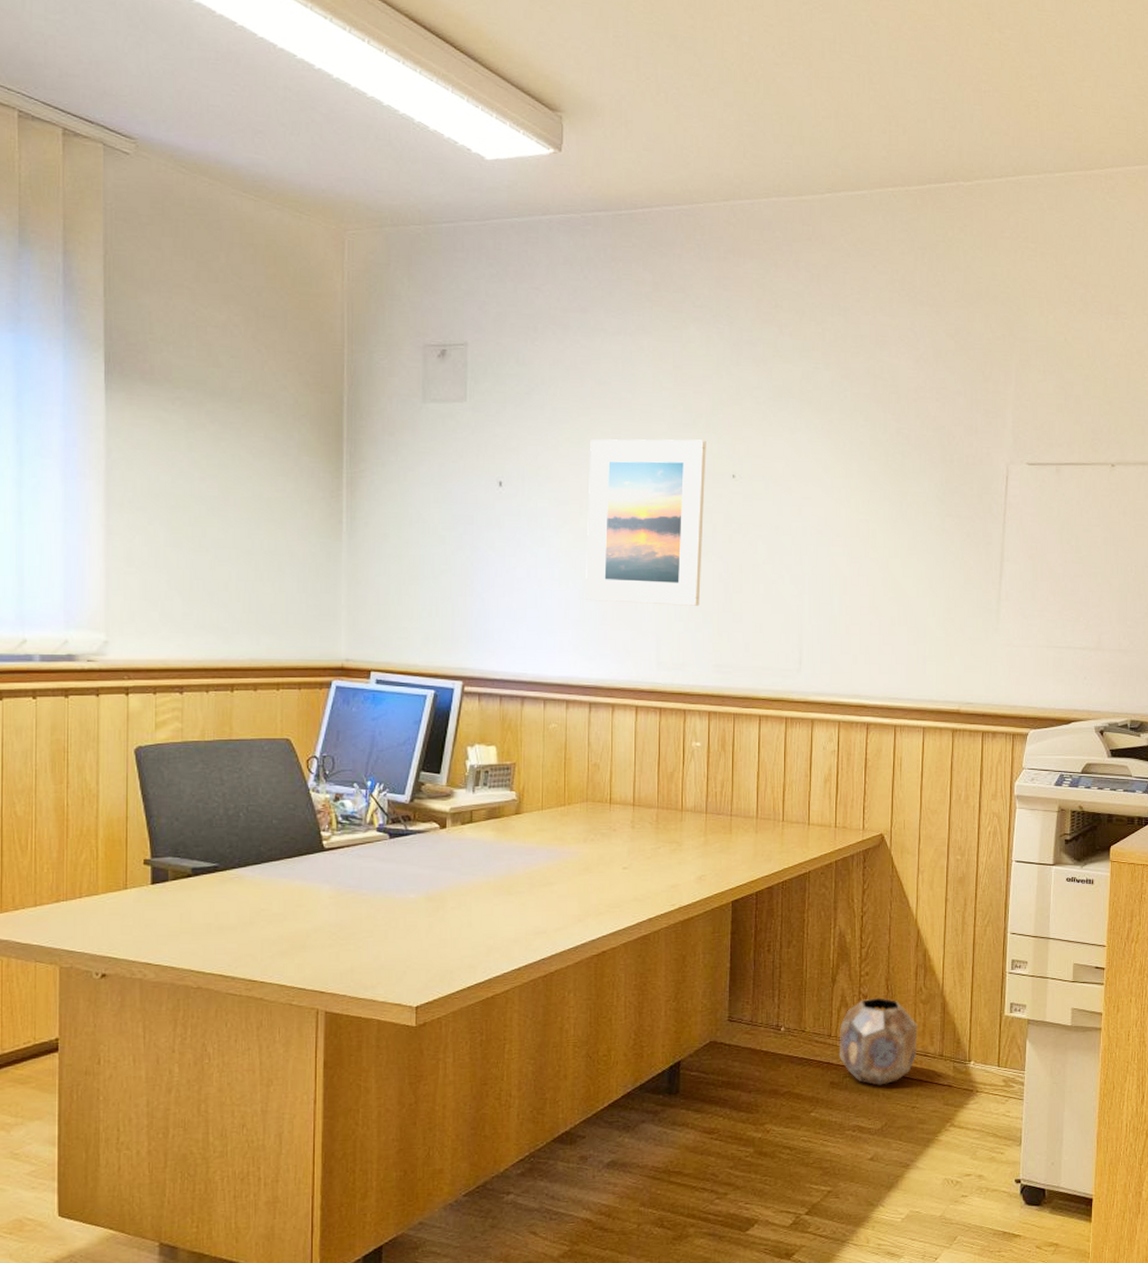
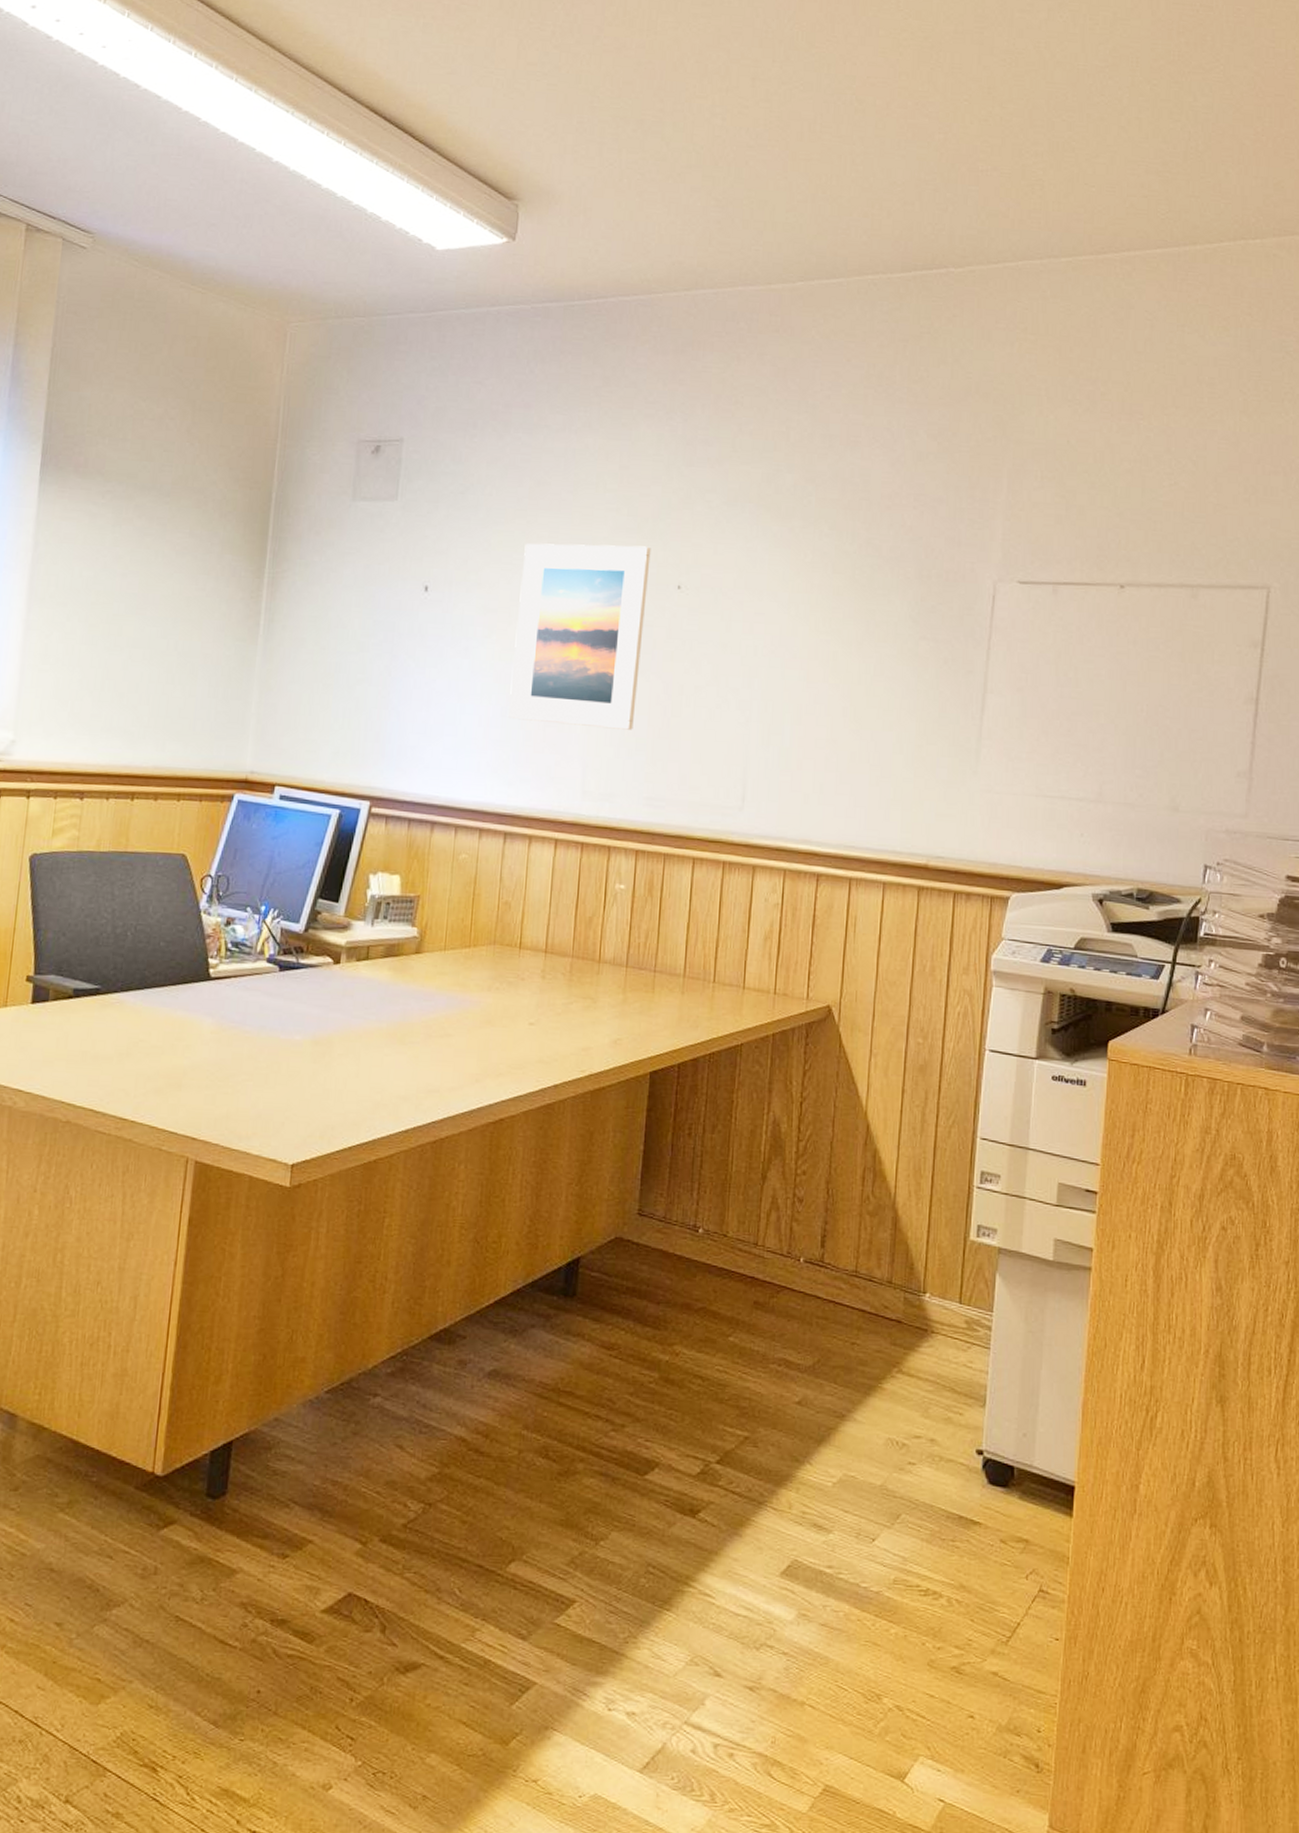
planter: present [839,998,918,1086] -> none [765,1203,863,1312]

